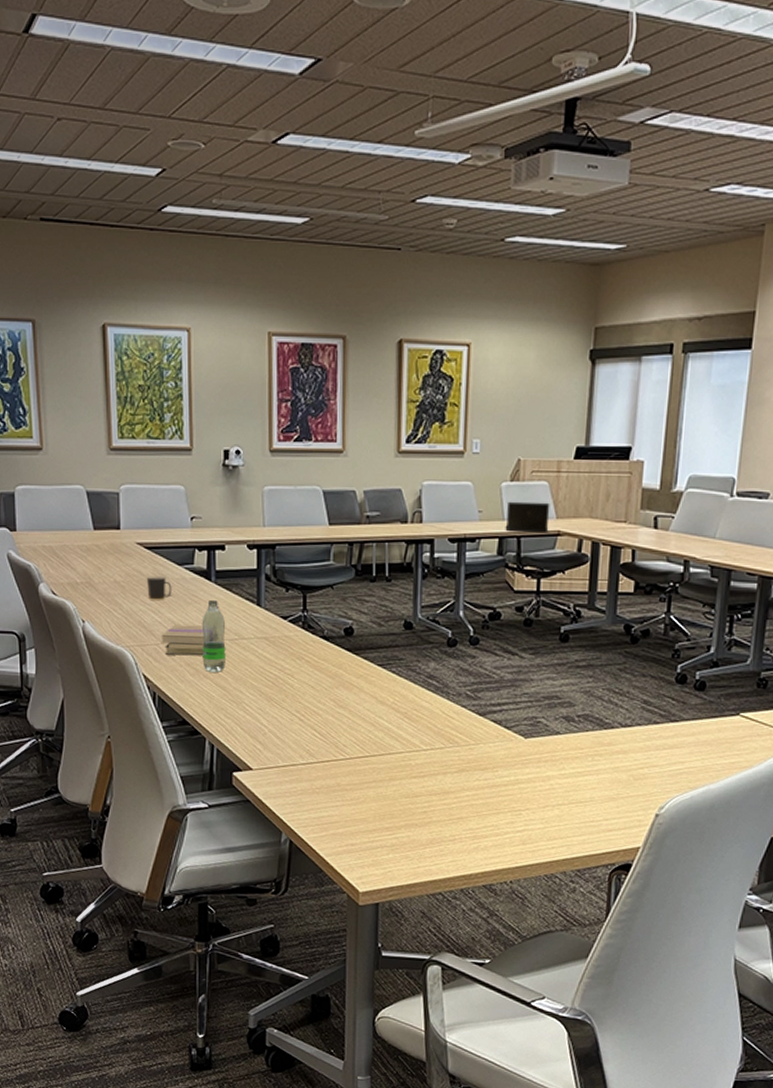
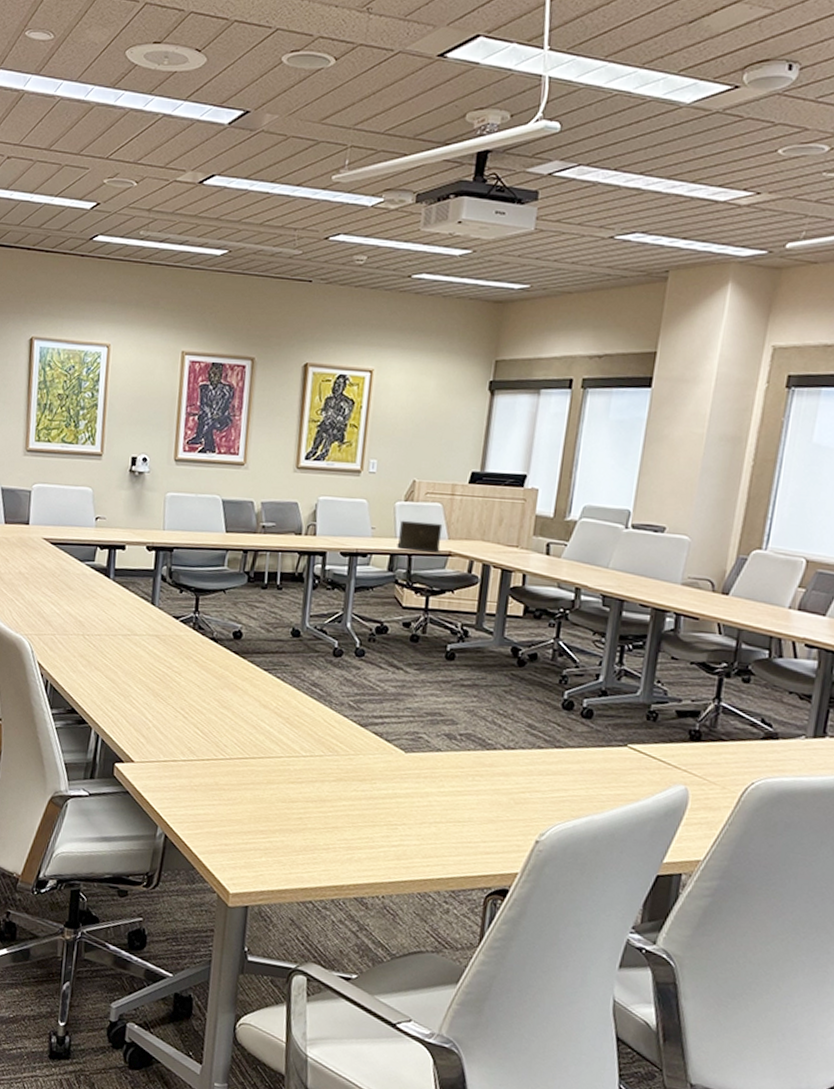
mug: present [146,576,172,602] -> none [49,570,72,595]
books: present [161,624,204,656] -> none [57,617,99,649]
bottle: present [201,599,226,672] -> none [95,595,120,666]

